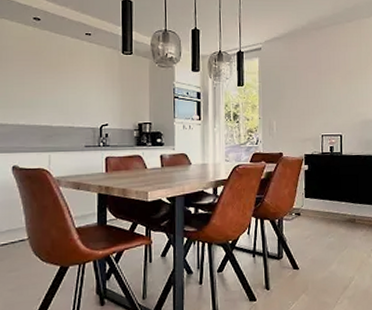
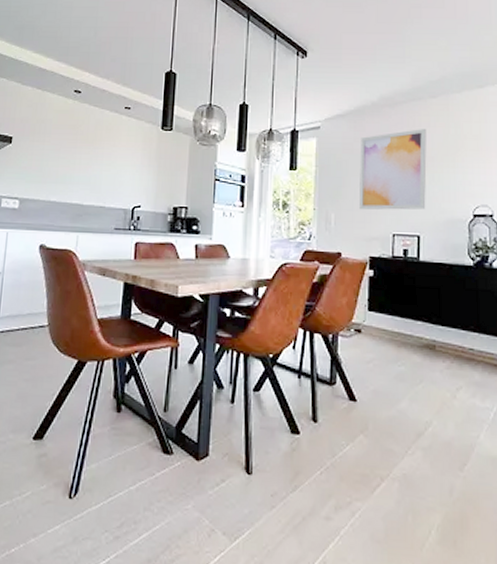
wall art: none [294,48,346,117] -> present [358,129,427,210]

